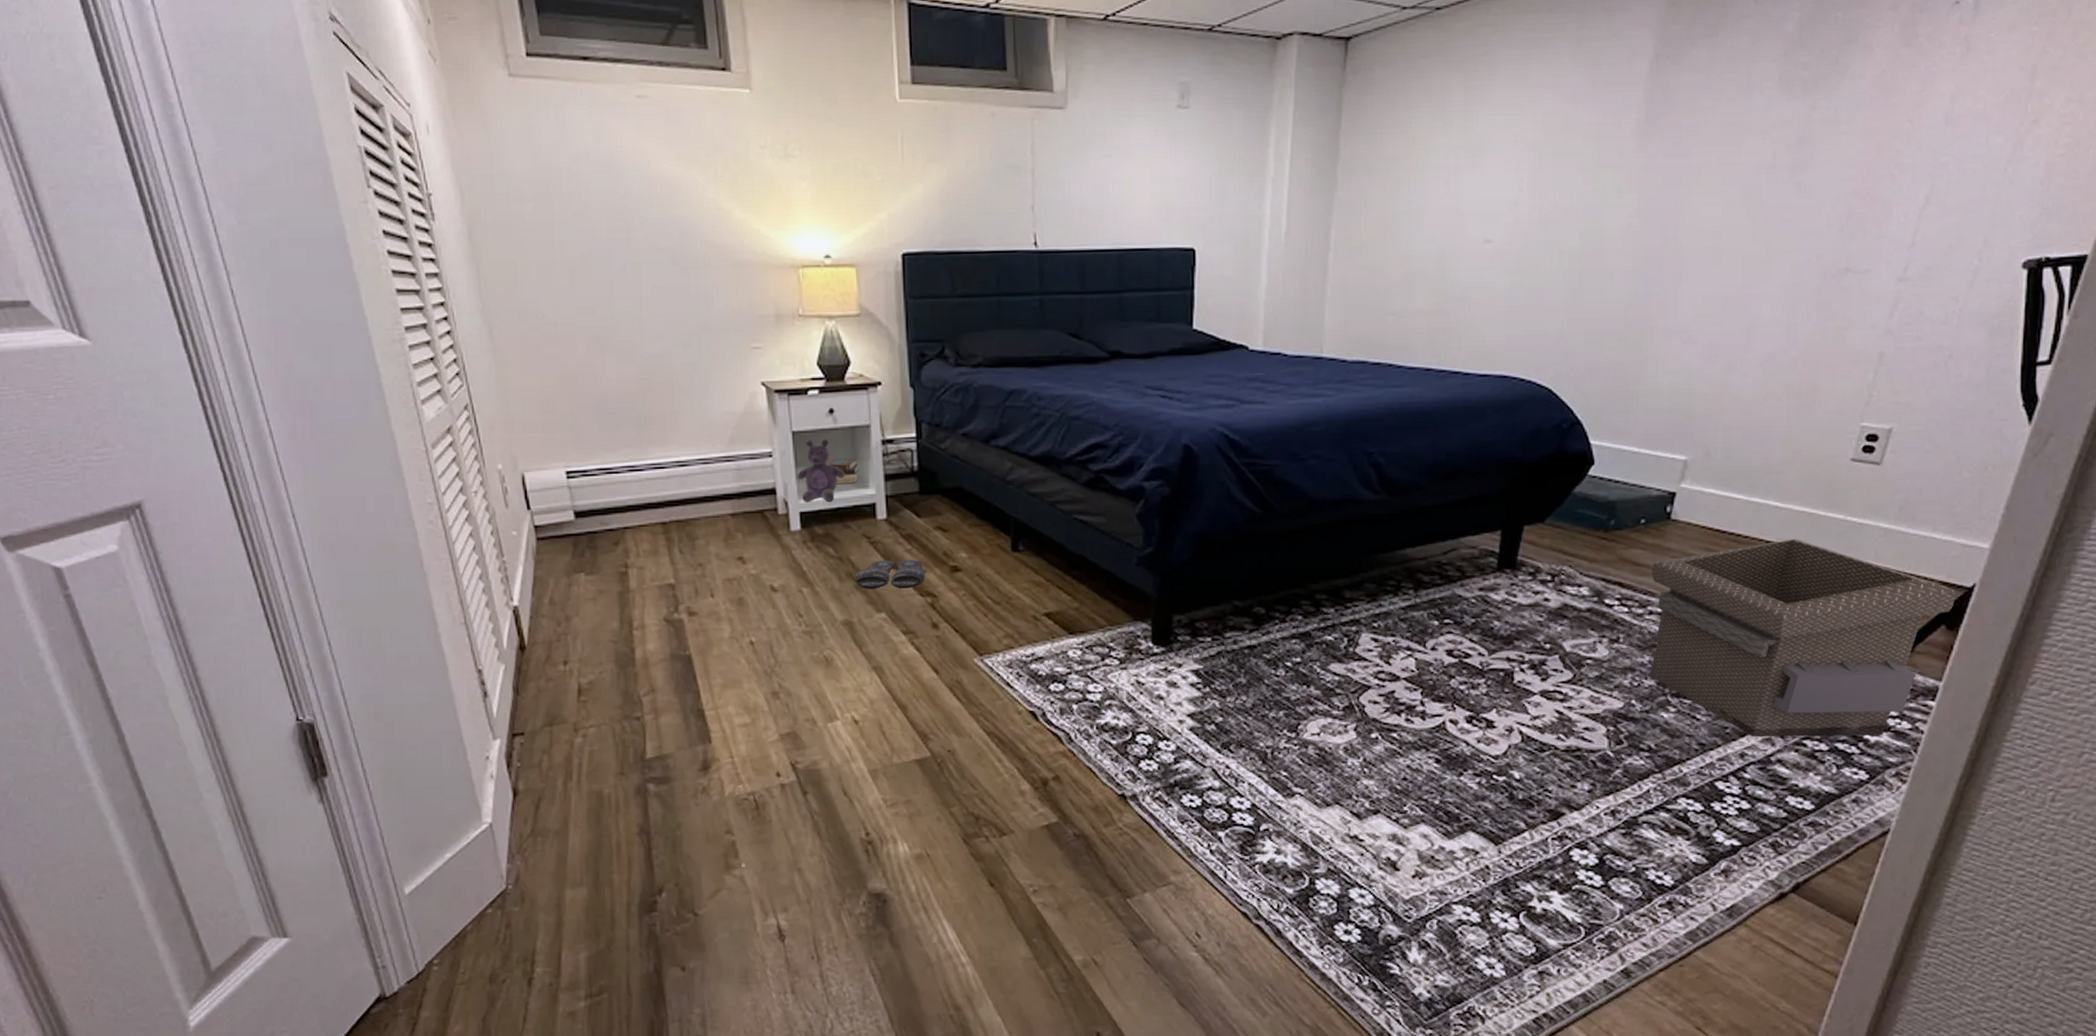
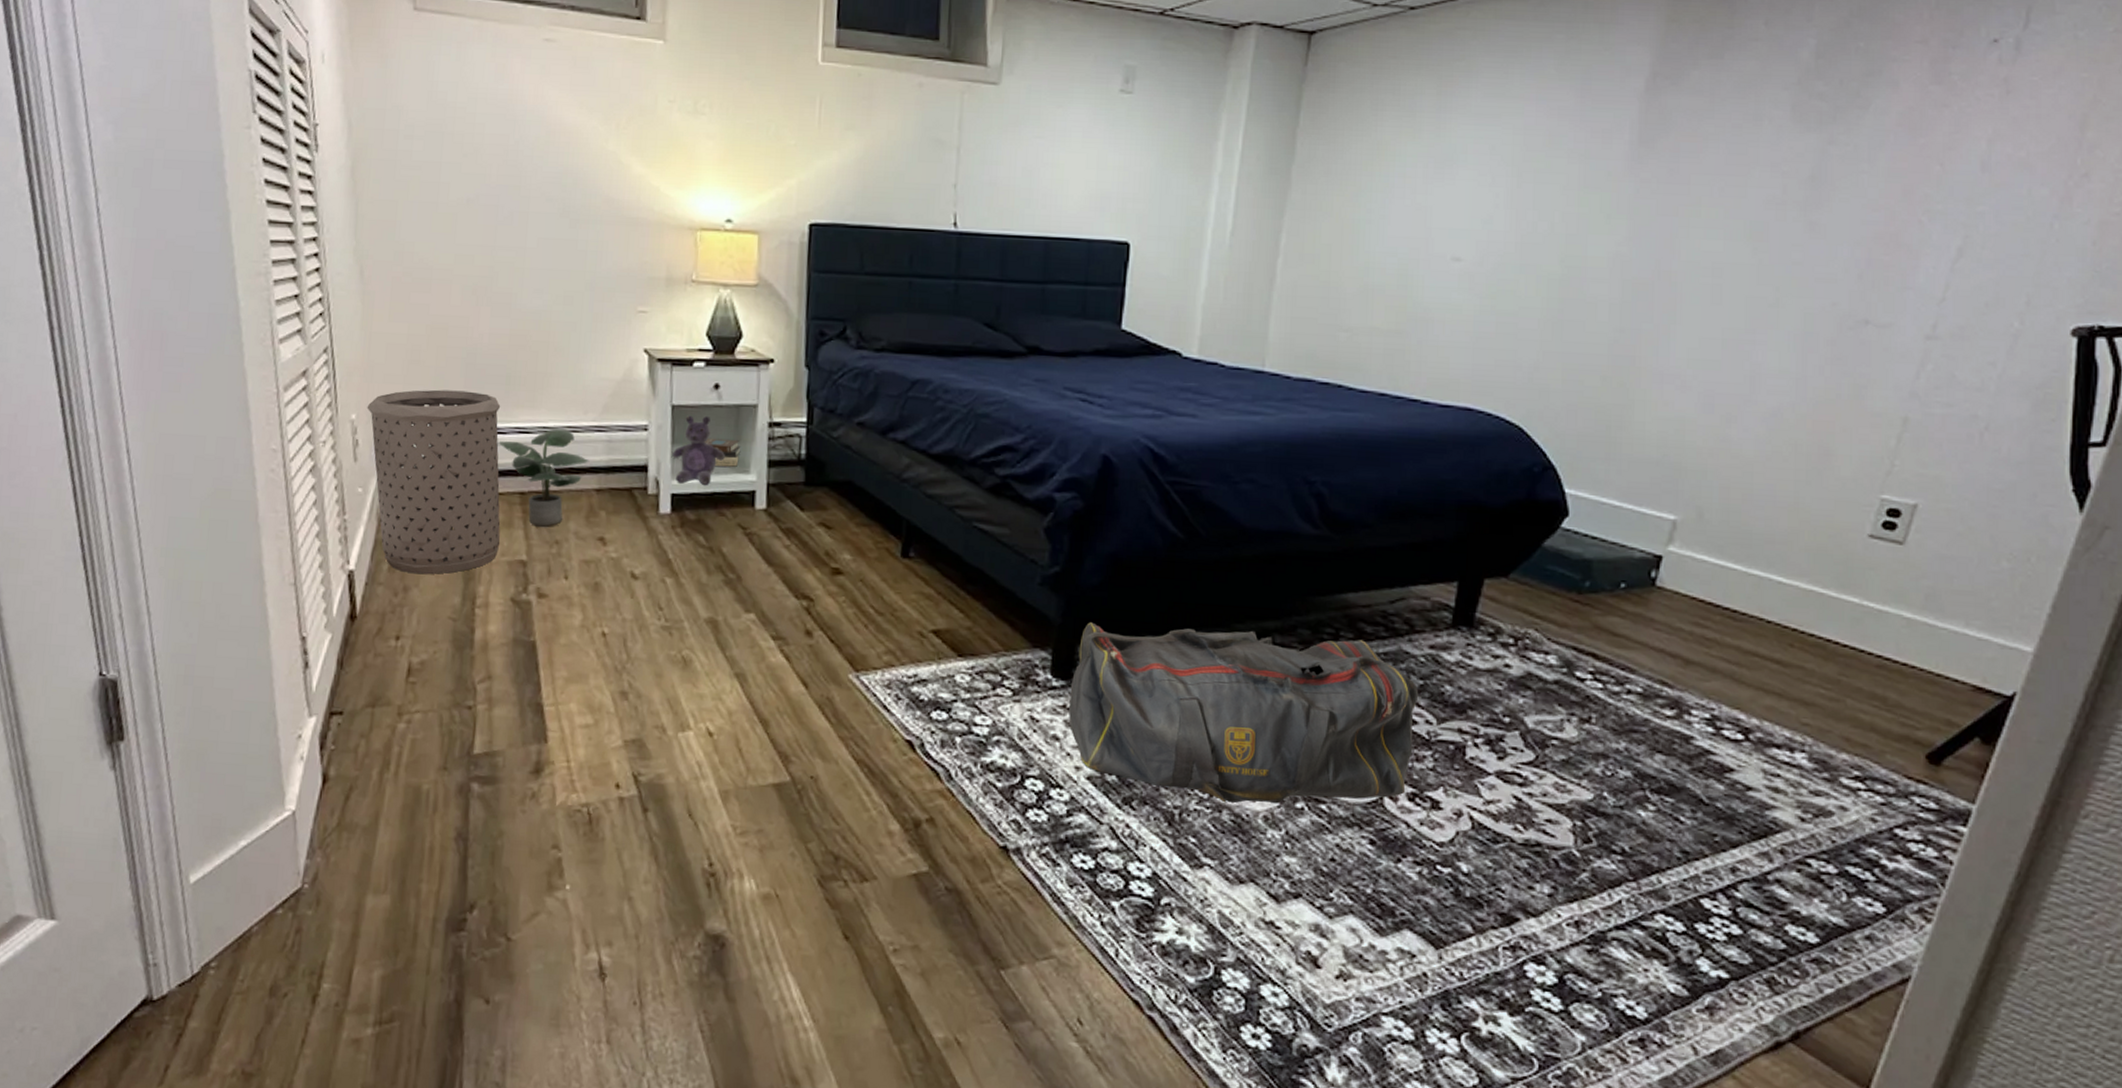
laundry basket: none [511,434,649,605] -> present [367,389,501,575]
potted plant: none [636,462,722,552] -> present [498,429,590,527]
slippers: present [855,559,928,589] -> none [725,554,806,589]
duffel bag: none [1170,588,1472,740] -> present [1069,622,1419,809]
storage basket: present [1649,539,1955,738] -> none [1625,621,1991,862]

